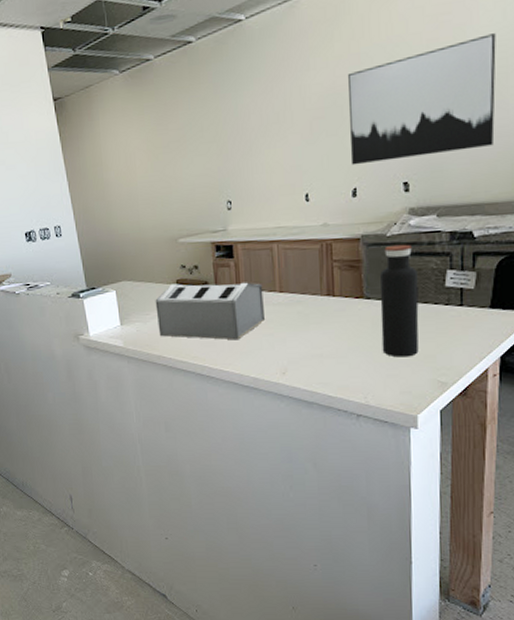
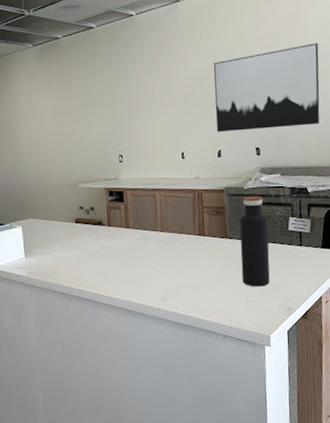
toaster: present [155,282,266,340] -> none [56,222,150,272]

